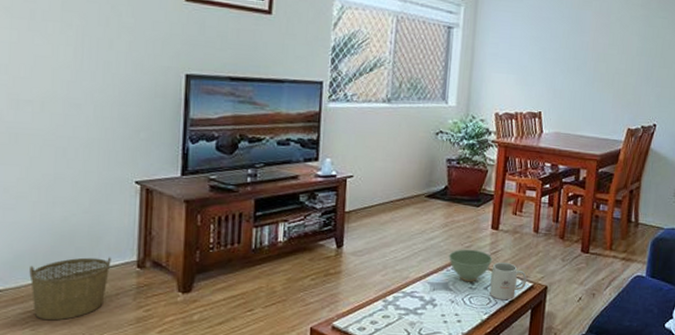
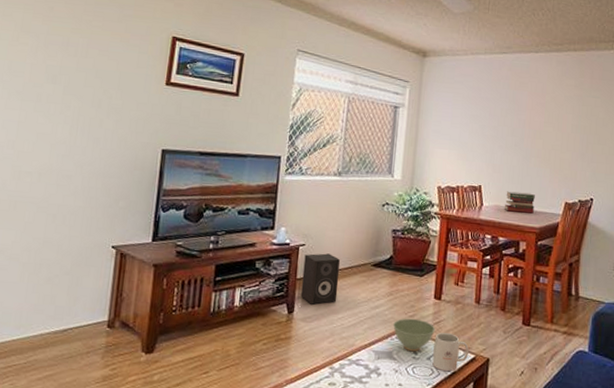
basket: present [29,257,112,321] -> none [13,316,86,376]
speaker: none [350,185,392,238] -> present [300,253,341,305]
books: none [565,117,597,140] -> present [505,191,535,214]

